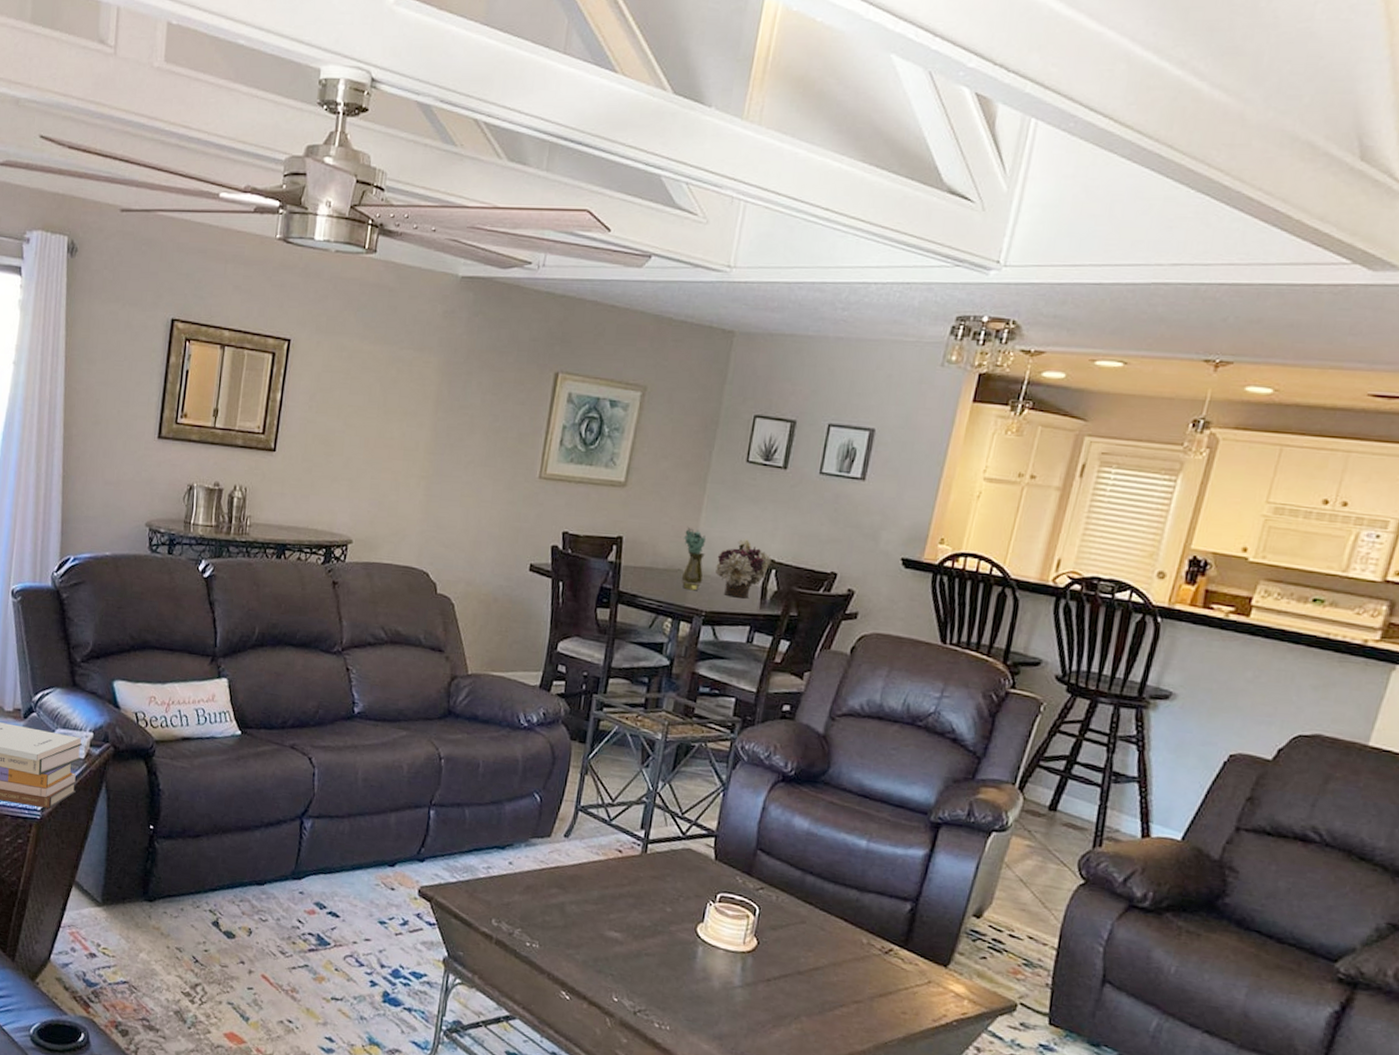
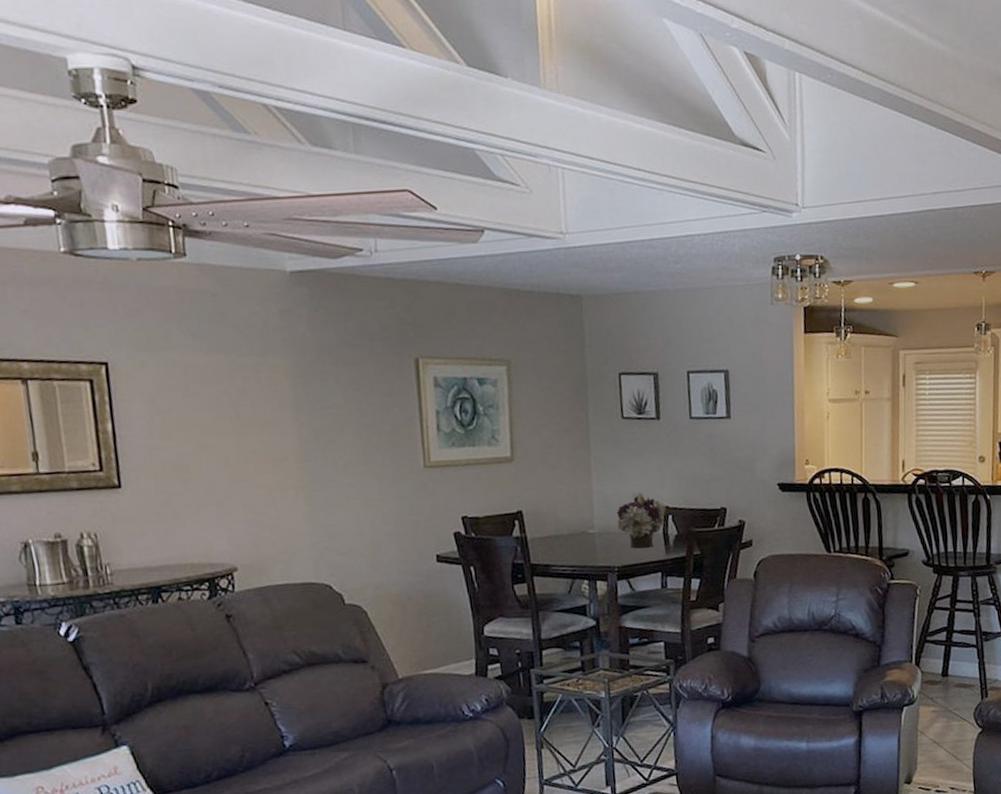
vase: present [681,526,707,591] -> none [580,489,609,550]

